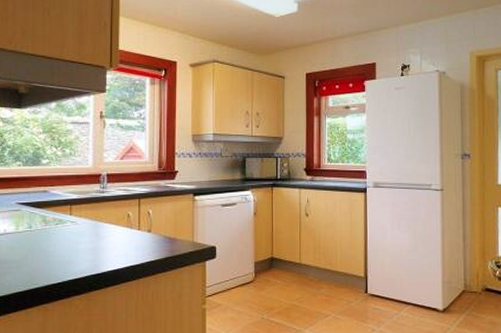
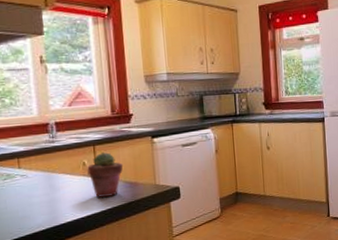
potted succulent: none [131,206,165,250] -> present [87,152,124,198]

